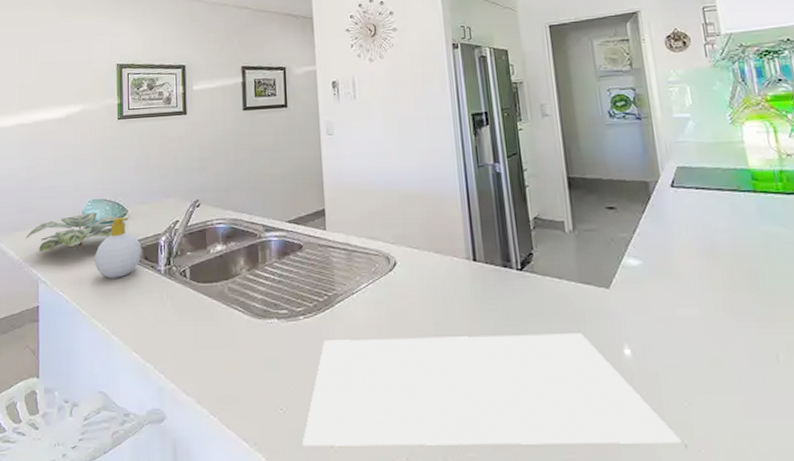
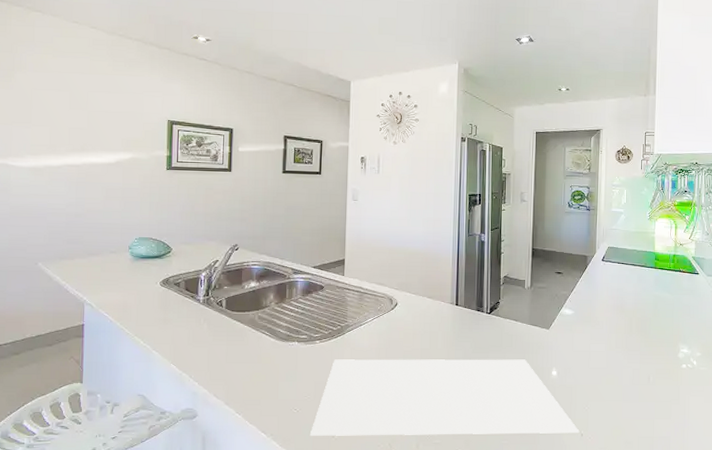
plant: present [25,212,126,253] -> none [72,248,170,280]
soap bottle: present [94,216,141,279] -> none [138,253,183,305]

